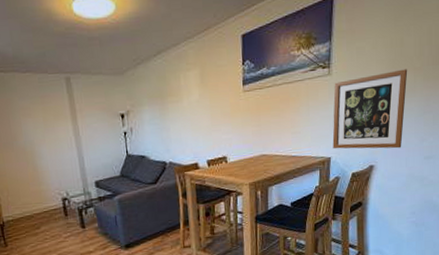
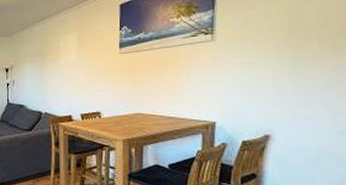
wall art: present [332,69,408,149] -> none [217,37,310,119]

